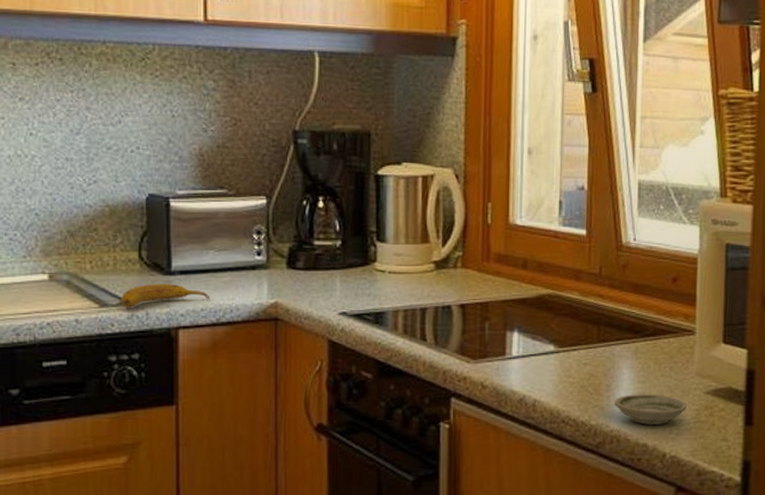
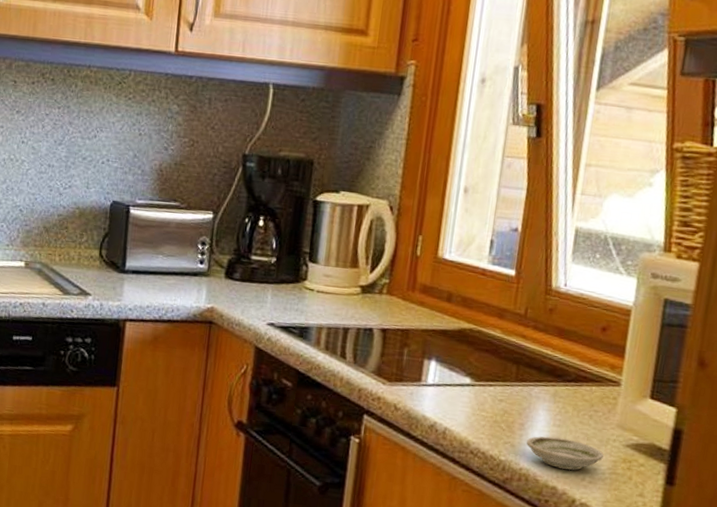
fruit: present [120,284,211,308] -> none [80,279,156,298]

